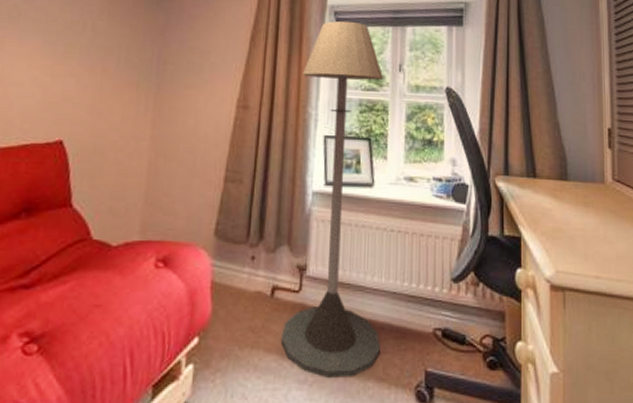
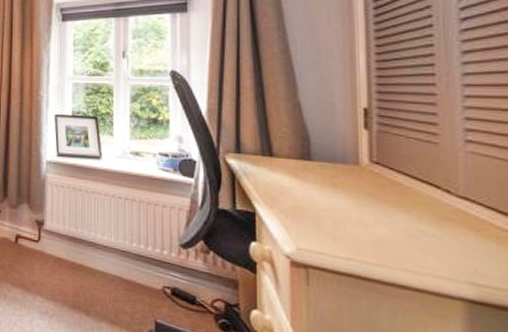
floor lamp: present [280,21,383,379] -> none [24,15,111,317]

